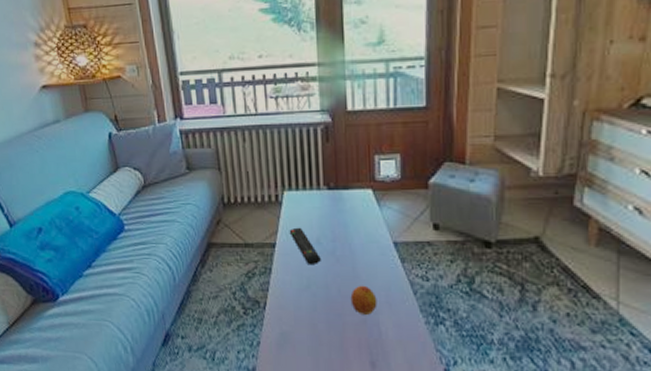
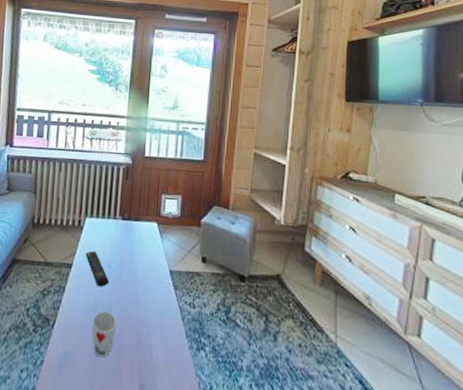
cup: none [307,290,337,337] -> present [92,311,117,358]
fruit: present [350,285,377,315] -> none [129,308,152,338]

